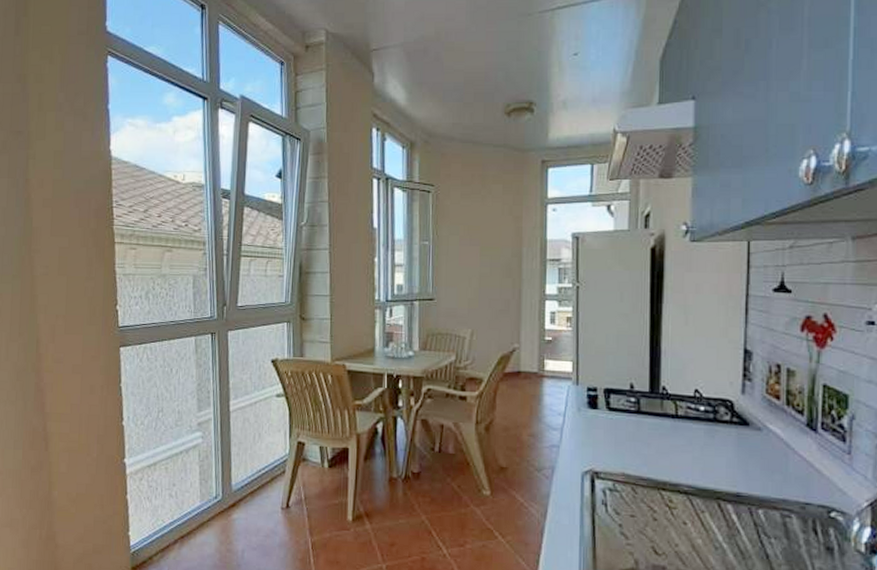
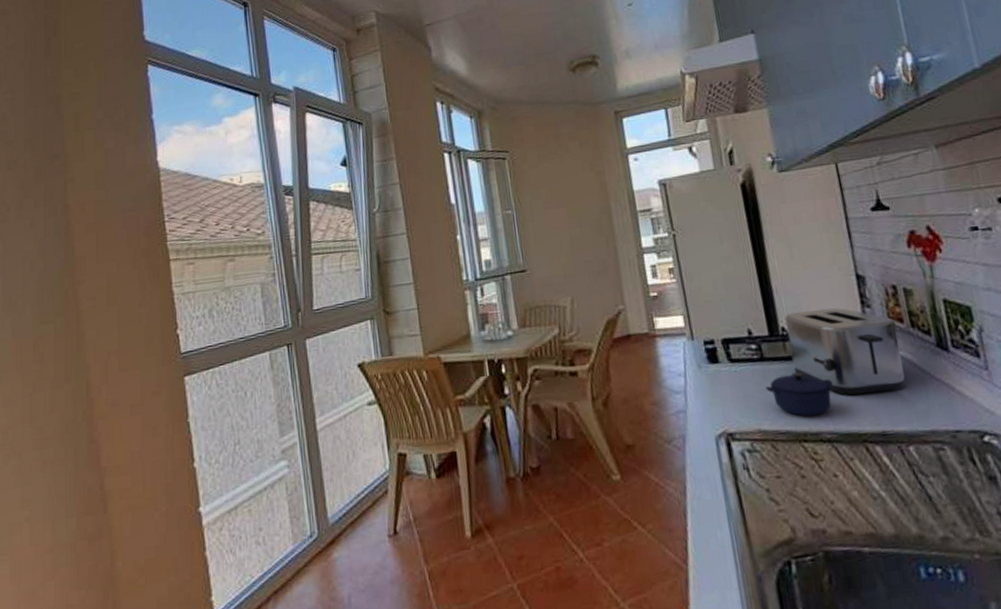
cooking pot: none [636,429,701,469] -> present [765,372,834,417]
toaster: none [666,375,771,459] -> present [784,308,905,396]

